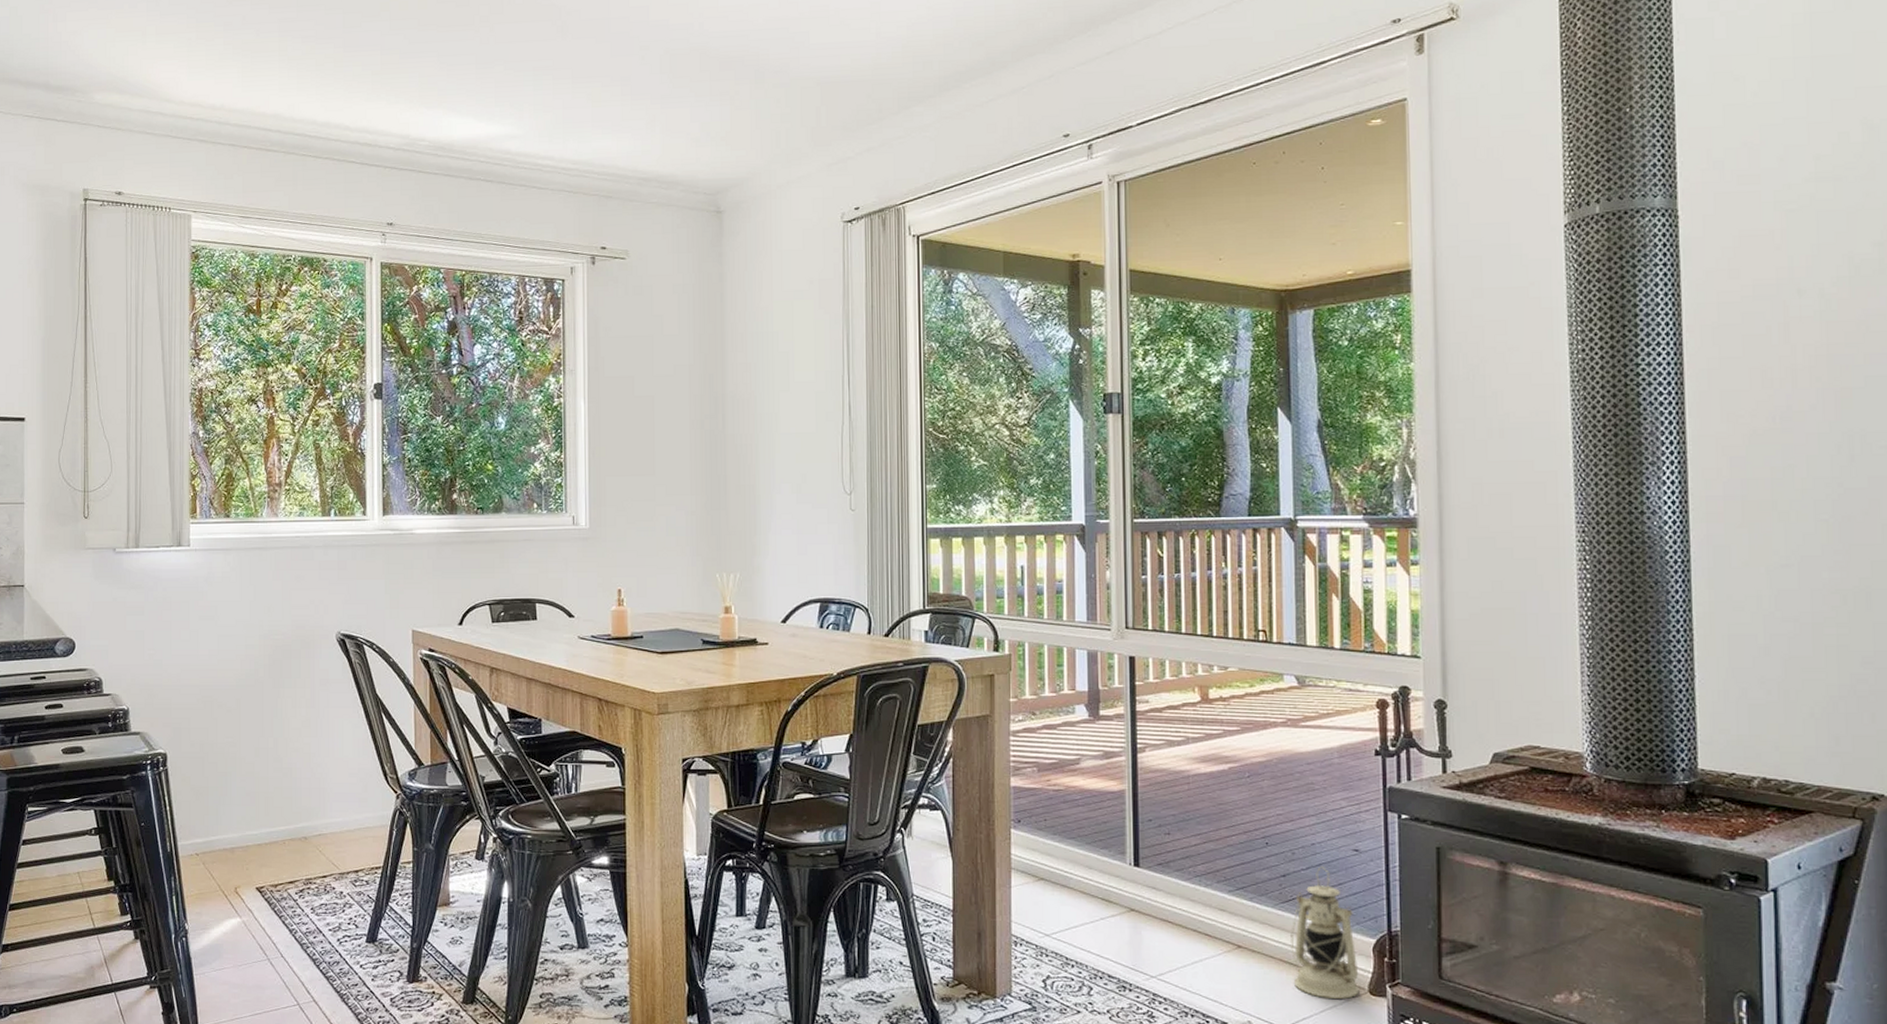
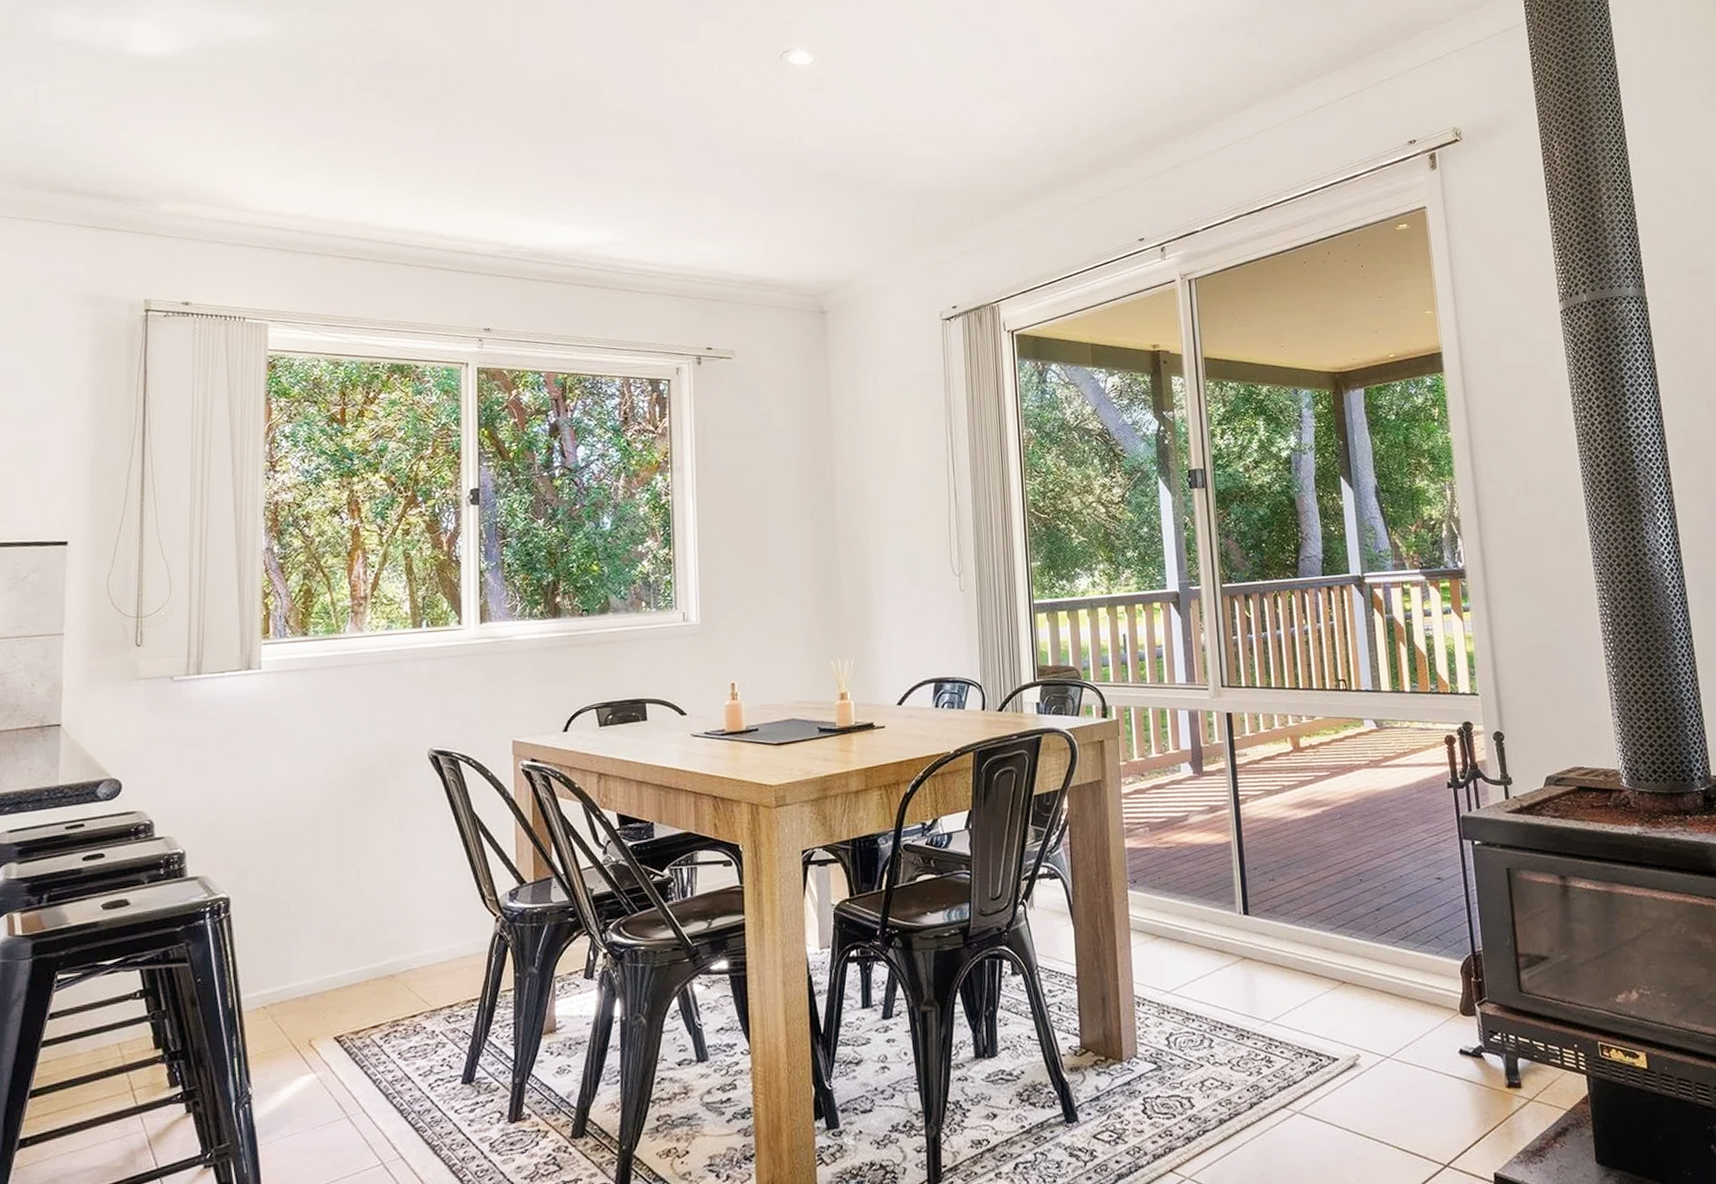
lantern: present [1290,866,1359,1000] -> none [1388,897,1453,1024]

